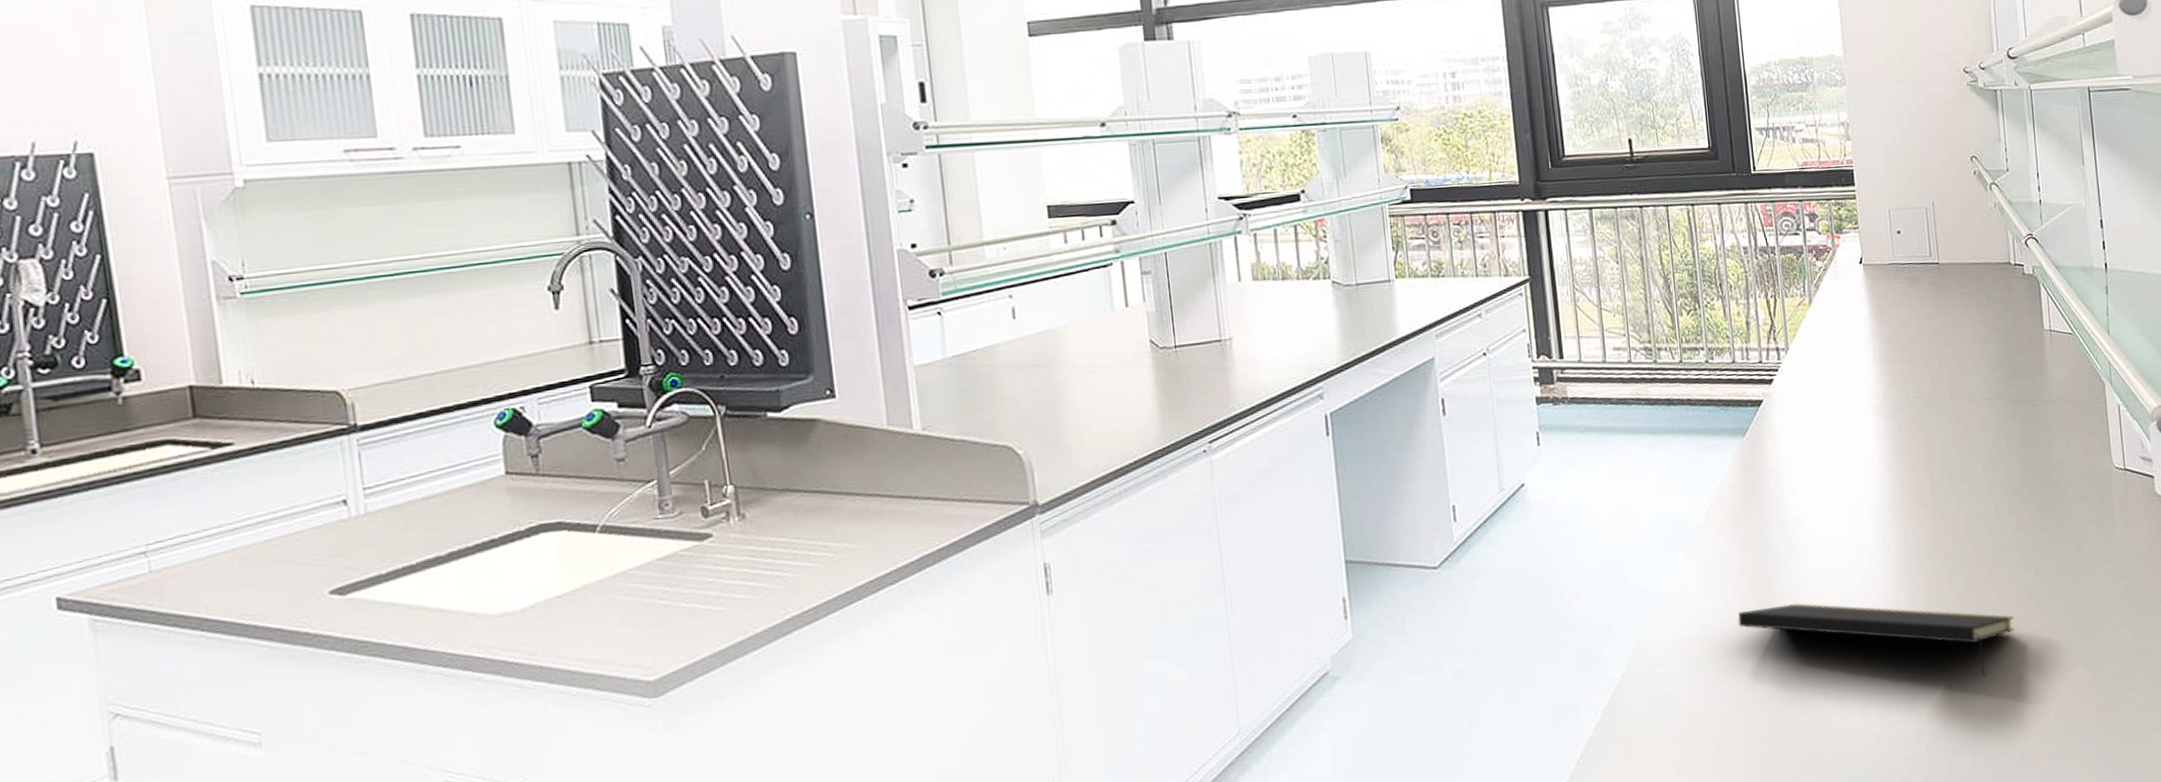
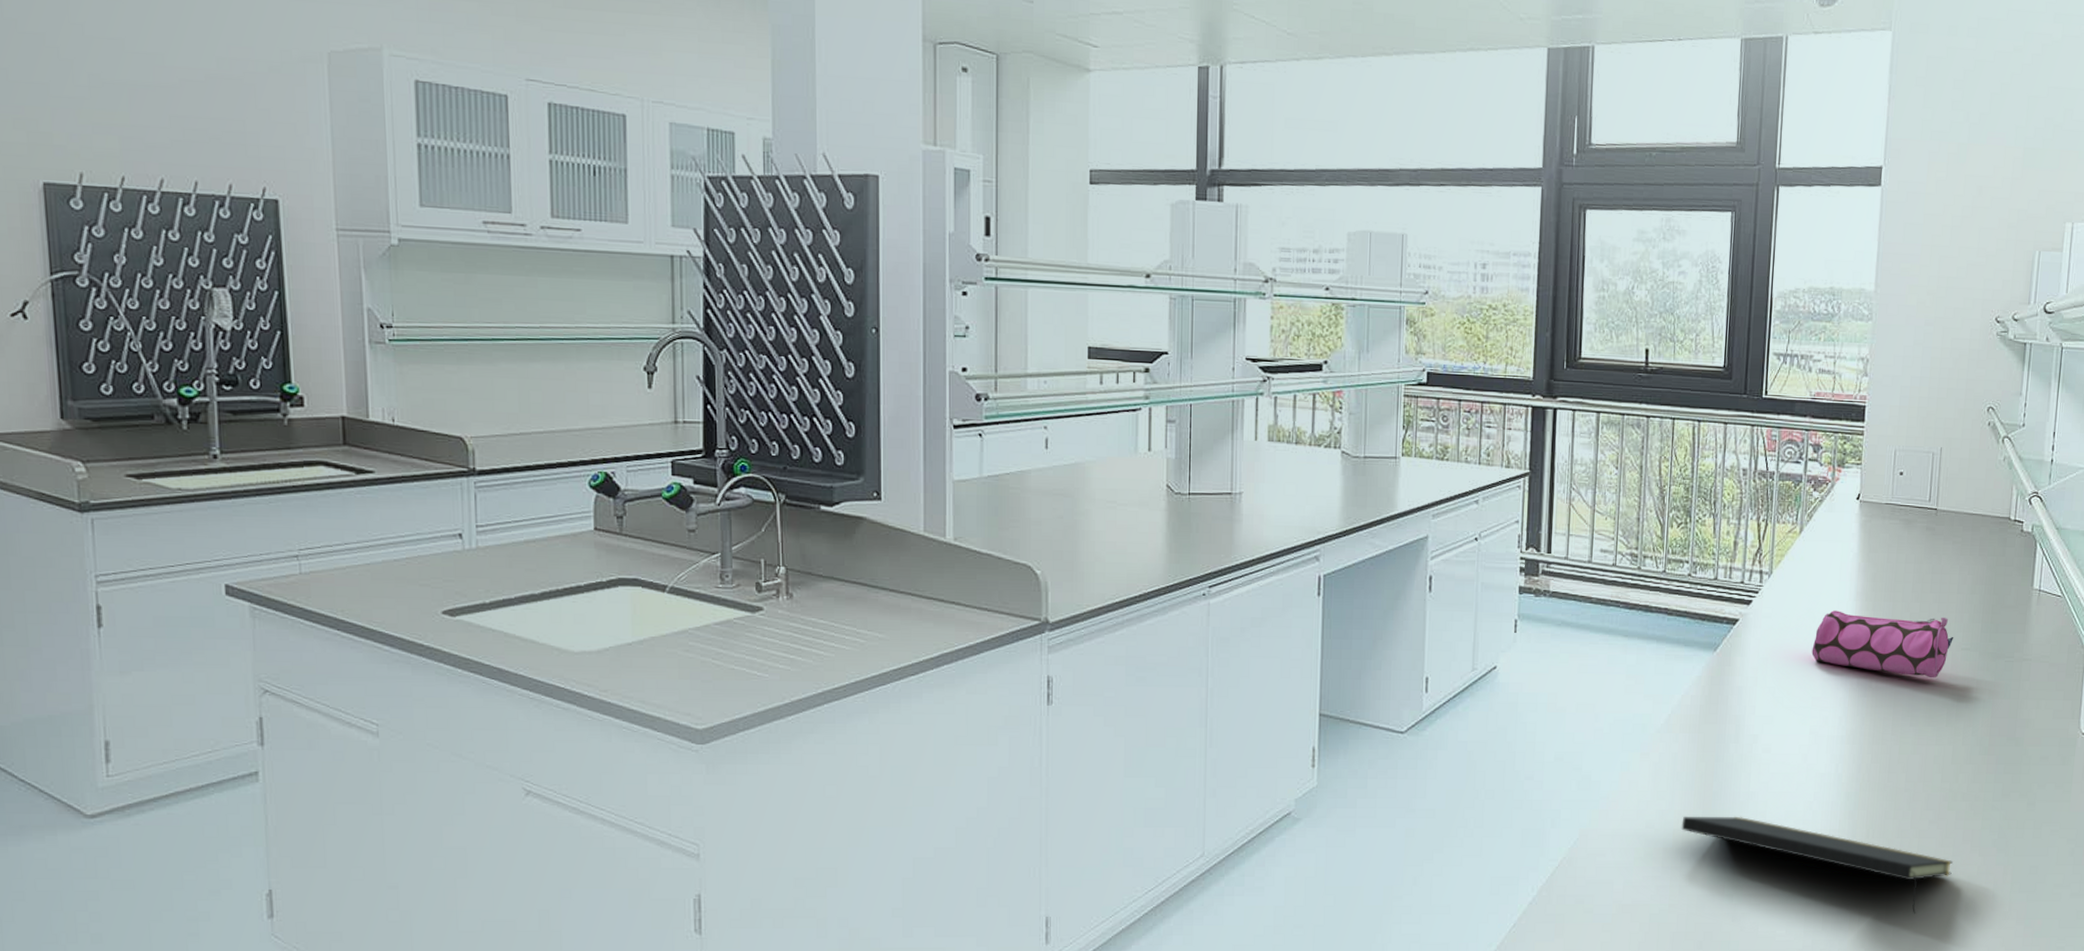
pencil case: none [1840,369,1977,434] -> present [1811,610,1954,678]

